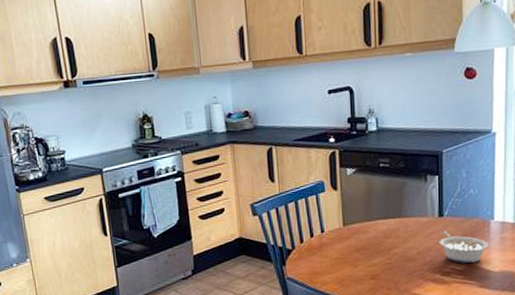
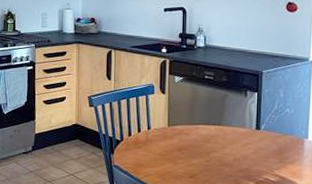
legume: present [439,231,489,263] -> none [255,143,302,176]

